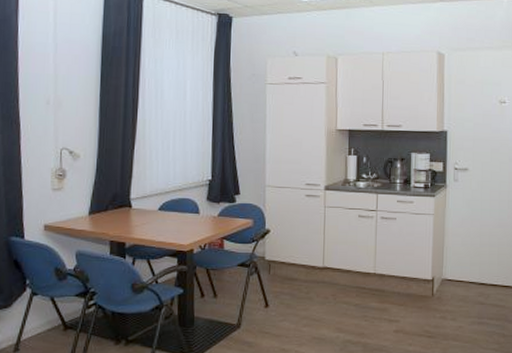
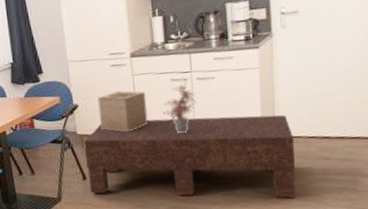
coffee table: none [270,252,458,339] -> present [83,115,296,199]
decorative box: none [288,221,335,262] -> present [97,91,148,132]
potted plant: none [348,214,379,269] -> present [162,76,196,134]

